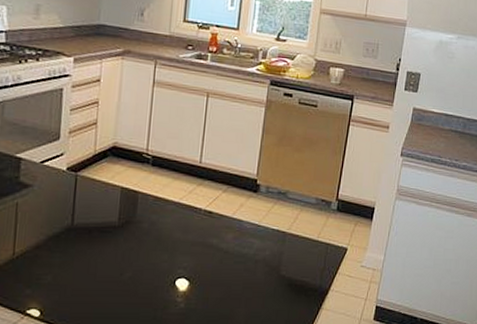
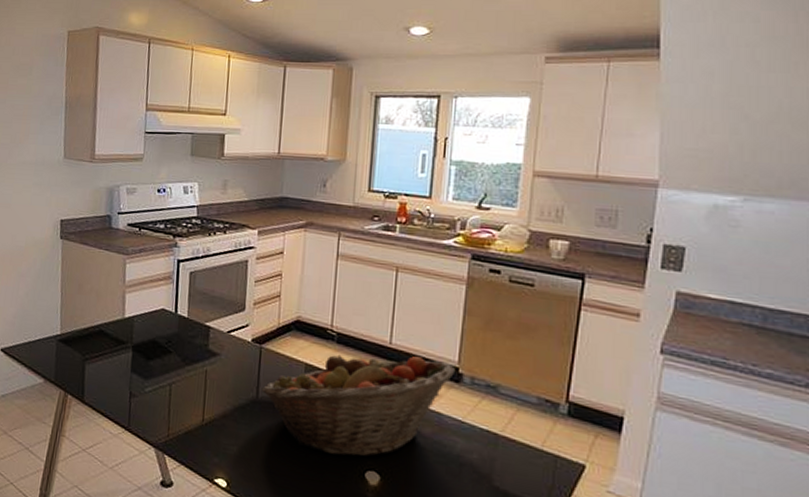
fruit basket: none [76,173,254,270] -> present [261,354,454,457]

